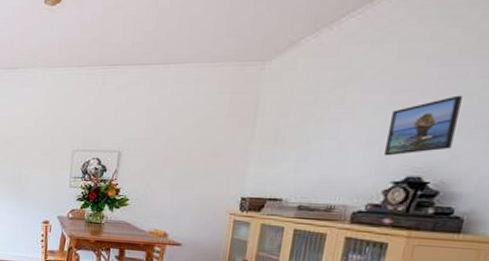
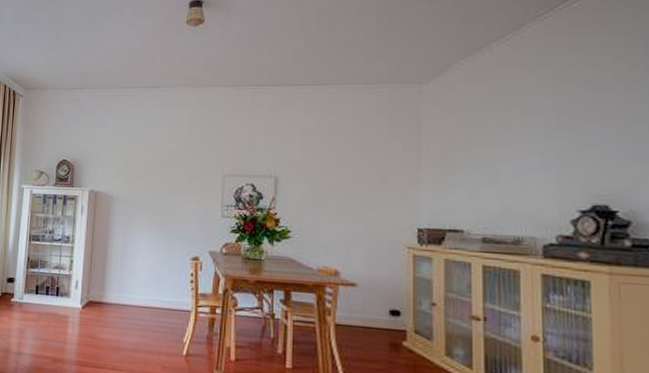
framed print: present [384,95,462,156] -> none [563,120,631,182]

